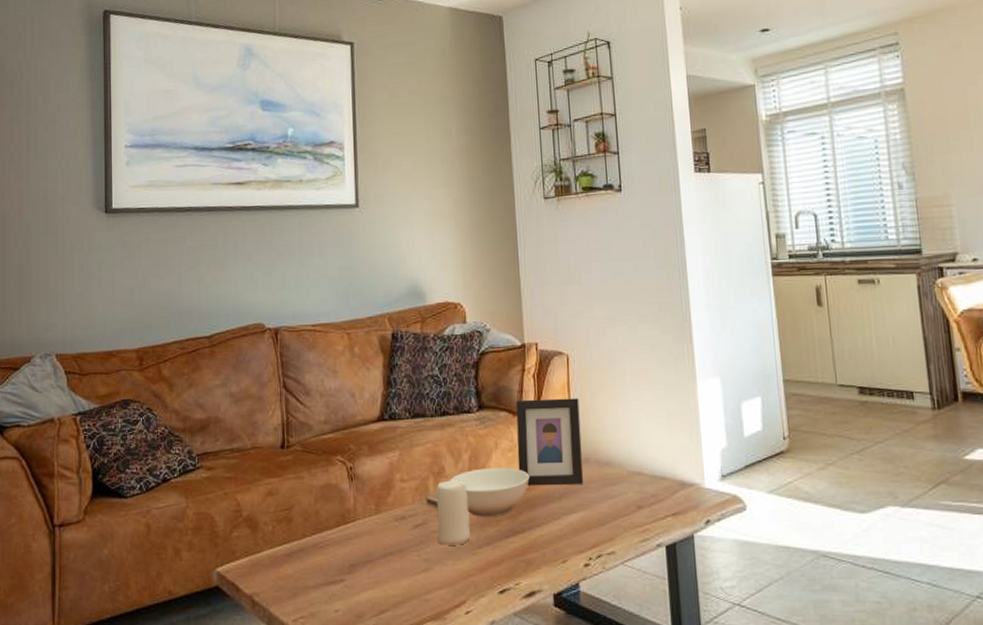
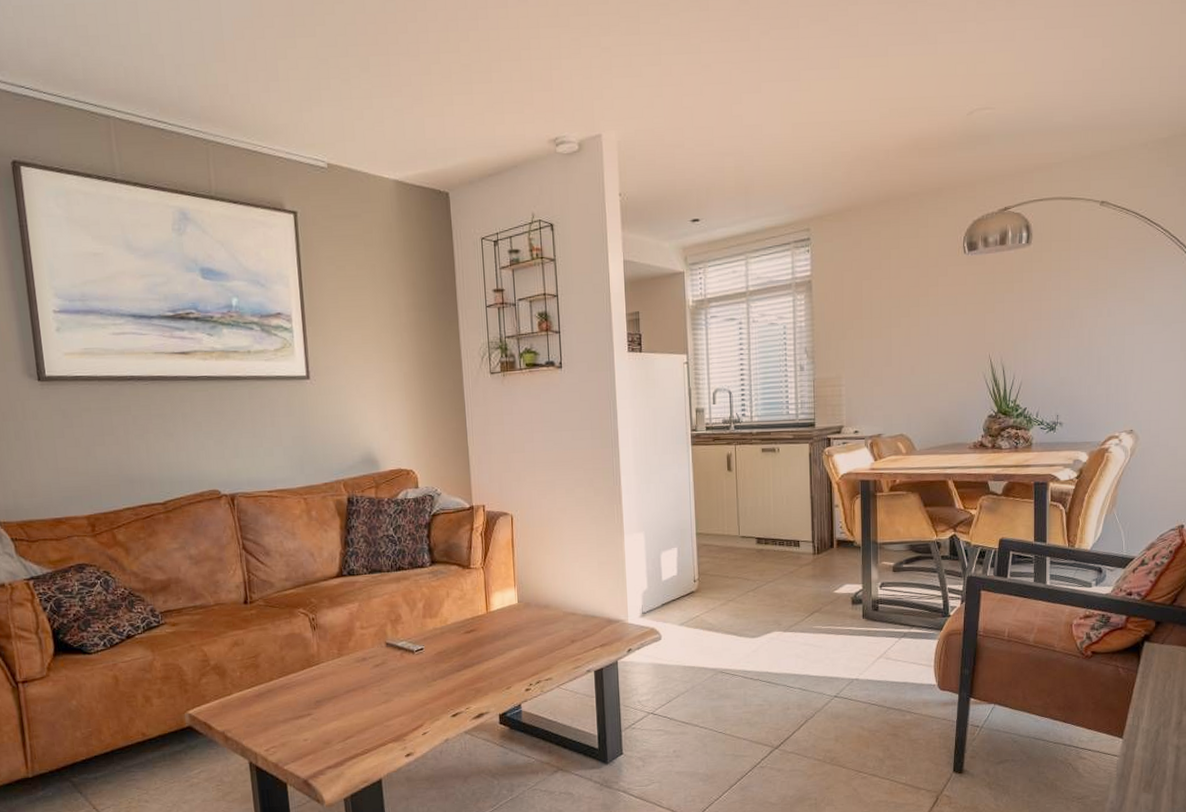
candle: present [436,480,471,545] -> none [394,625,426,681]
bowl: present [450,468,529,517] -> none [406,613,478,656]
picture frame: present [516,398,584,487] -> none [465,552,526,628]

